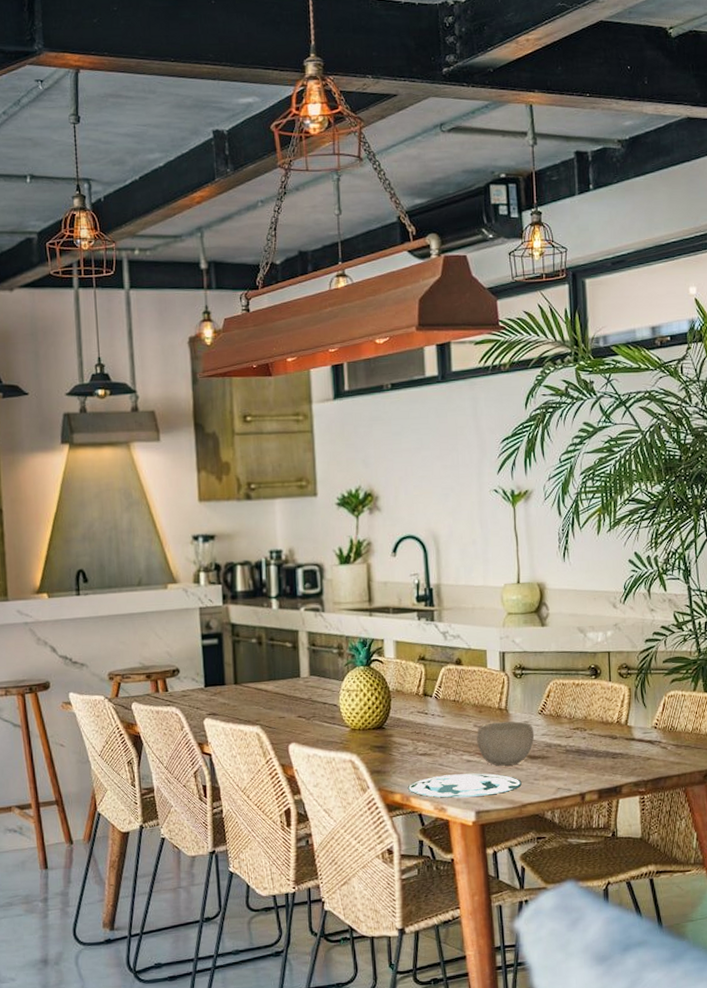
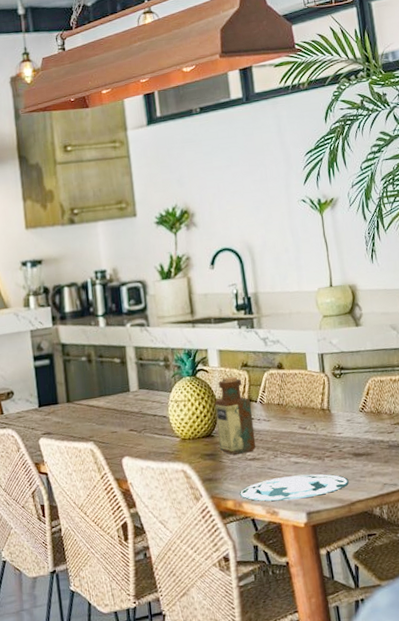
bottle: none [387,669,428,749] -> present [214,376,256,455]
bowl: present [477,721,535,766] -> none [302,420,358,466]

